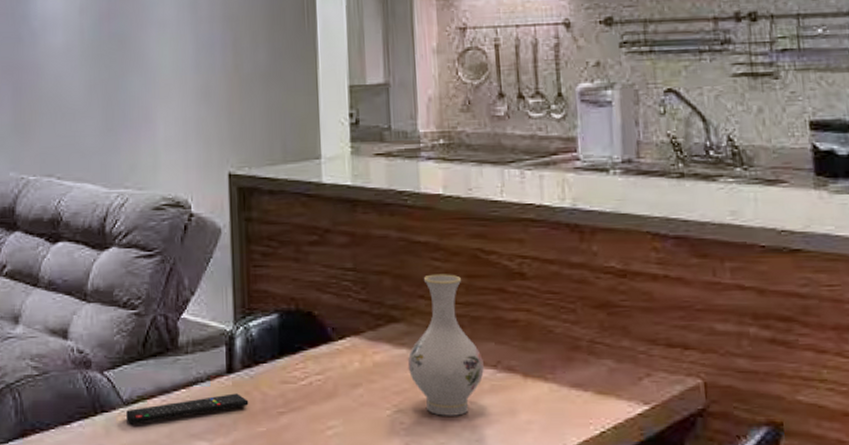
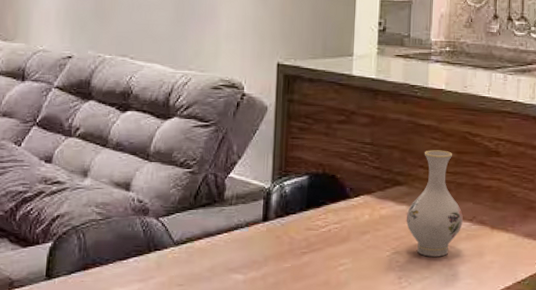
remote control: present [126,393,249,425] -> none [176,237,279,261]

